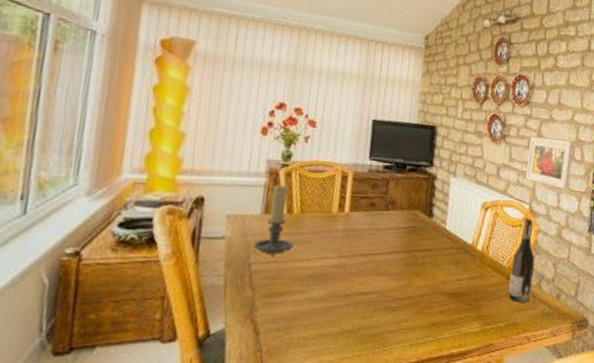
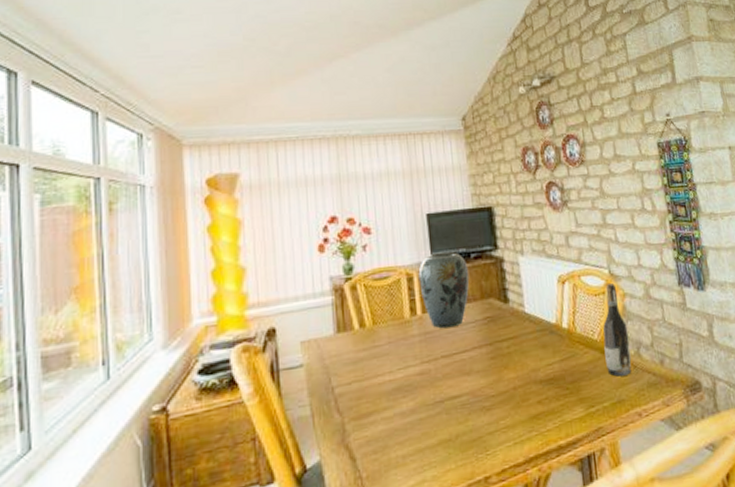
candle holder: present [253,184,294,257] -> none [332,299,373,376]
vase: none [352,159,402,230] -> present [418,252,470,329]
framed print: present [525,136,573,190] -> none [593,192,646,245]

